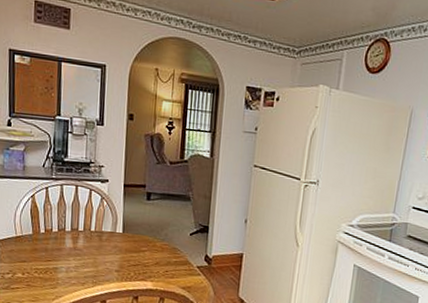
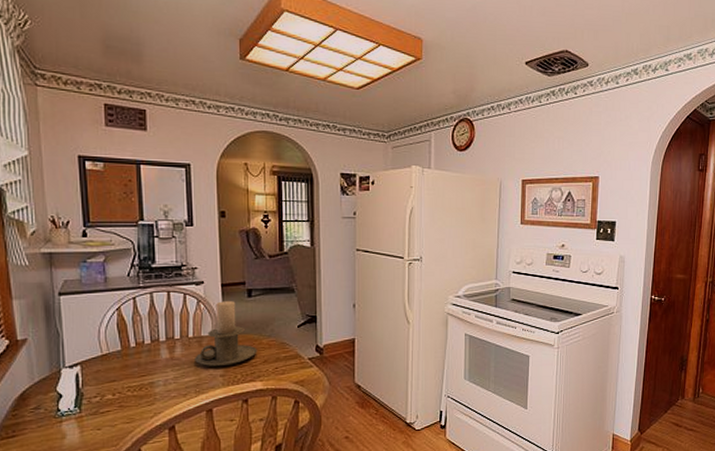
candle holder: none [94,200,151,263] -> present [195,301,257,367]

